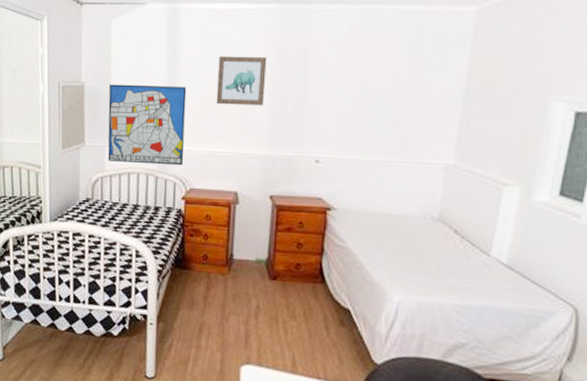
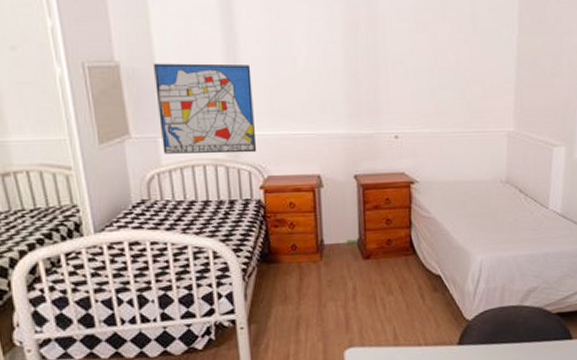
wall art: present [216,56,267,106] -> none [283,30,338,84]

